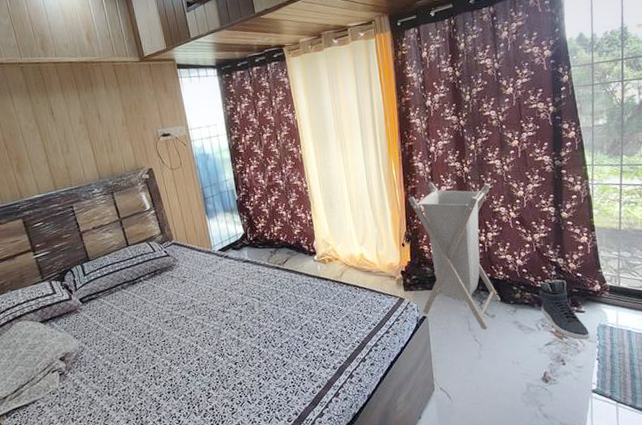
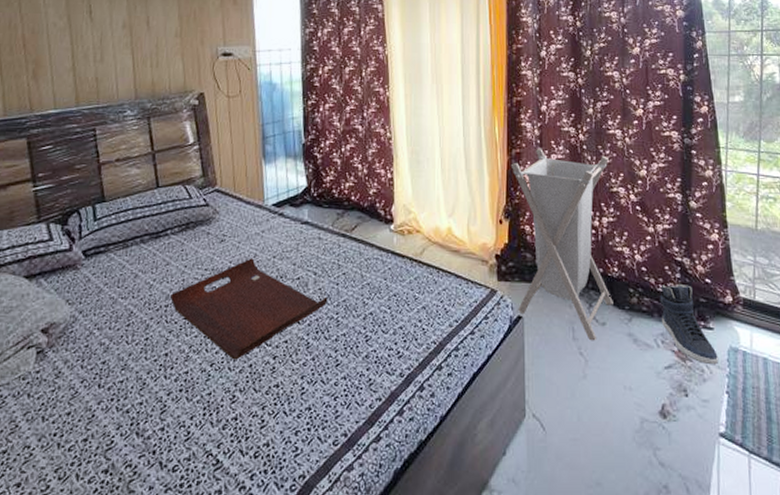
serving tray: none [151,292,272,368] -> present [170,258,328,360]

